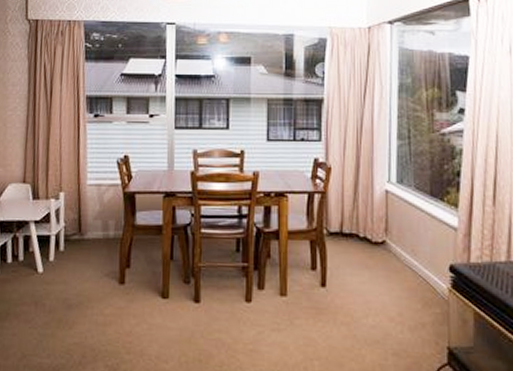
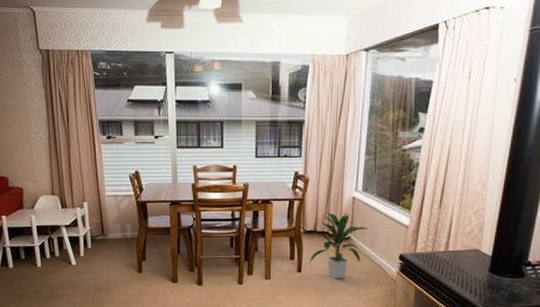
indoor plant: none [335,208,408,297] -> present [309,212,368,279]

